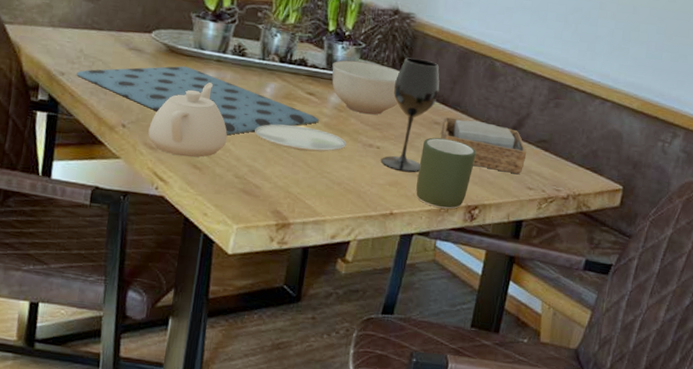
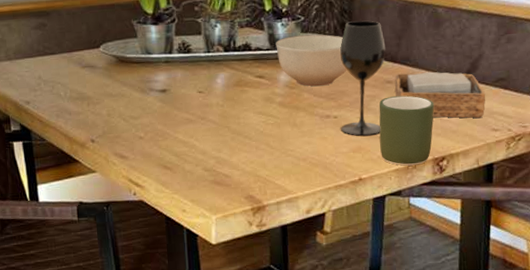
placemat: present [76,66,319,135] -> none [40,73,273,132]
teapot: present [148,82,228,158] -> none [116,84,190,160]
plate: present [255,124,347,152] -> none [214,110,304,134]

